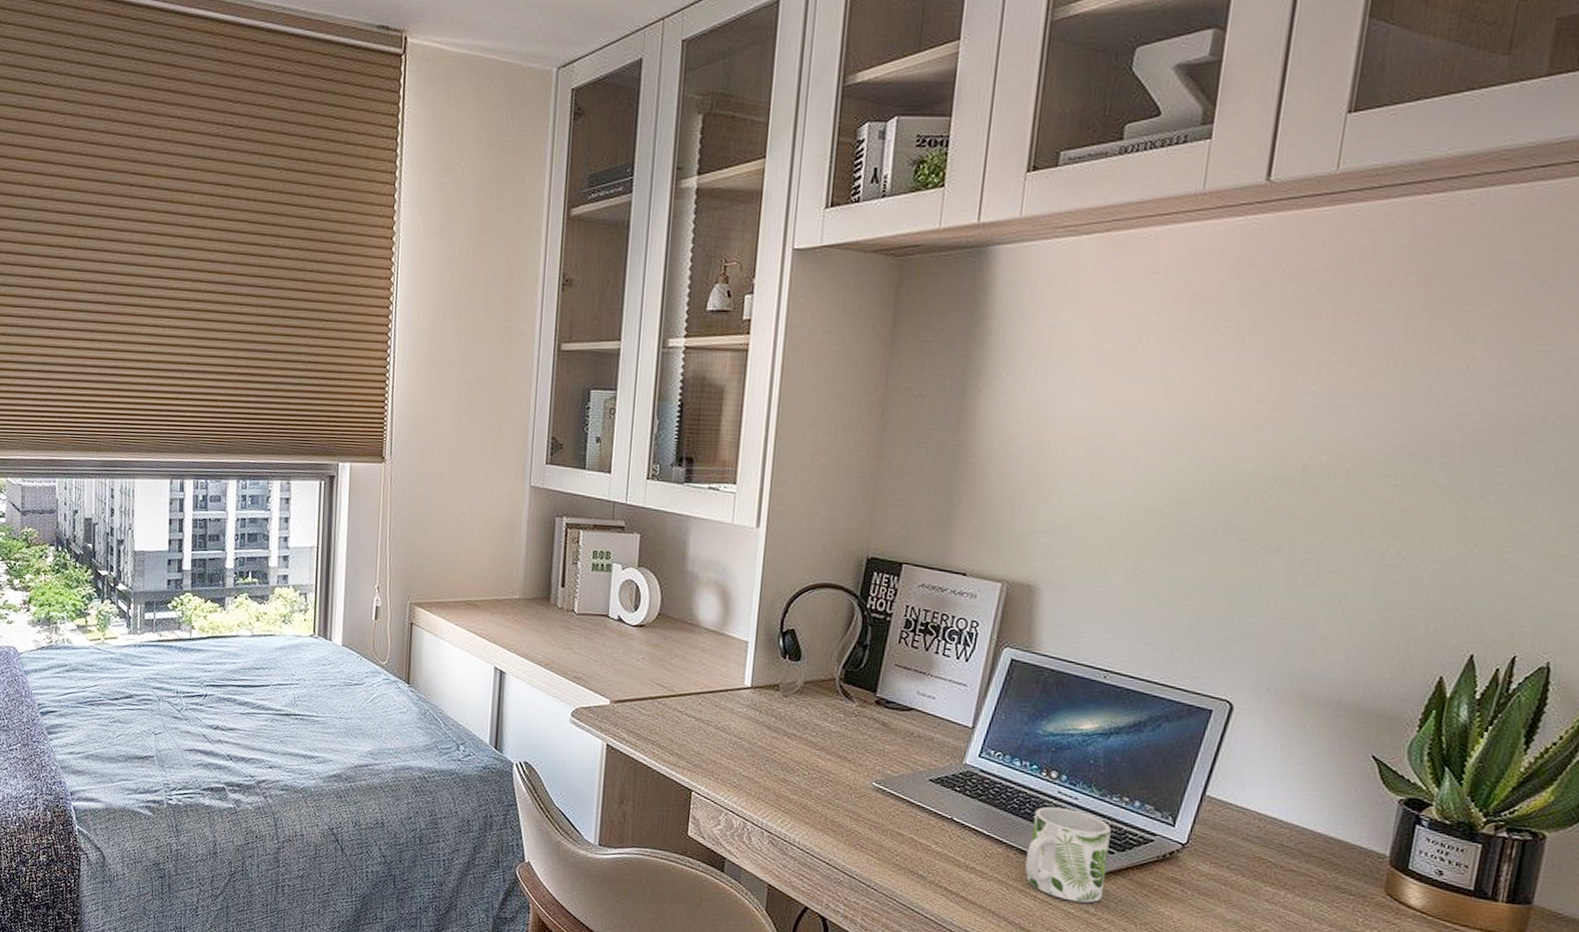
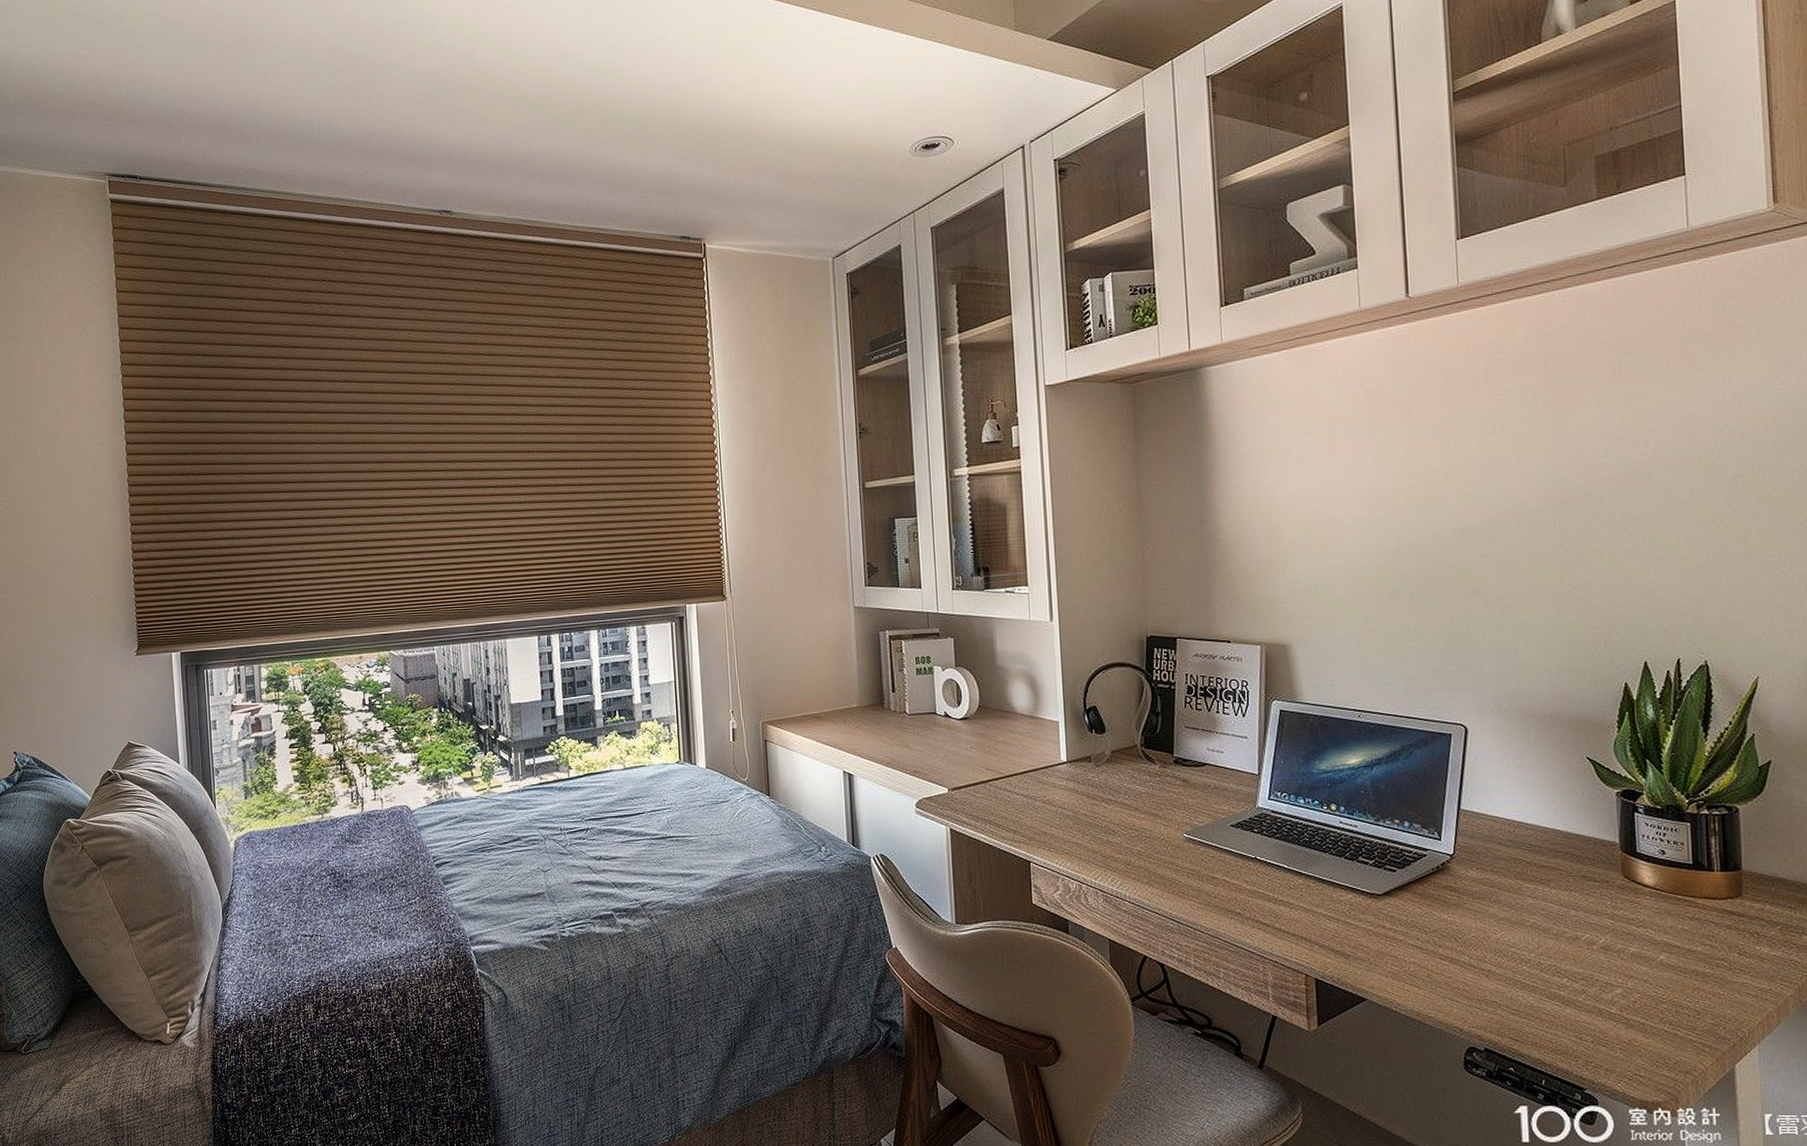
mug: present [1025,806,1111,903] -> none [1323,835,1393,920]

